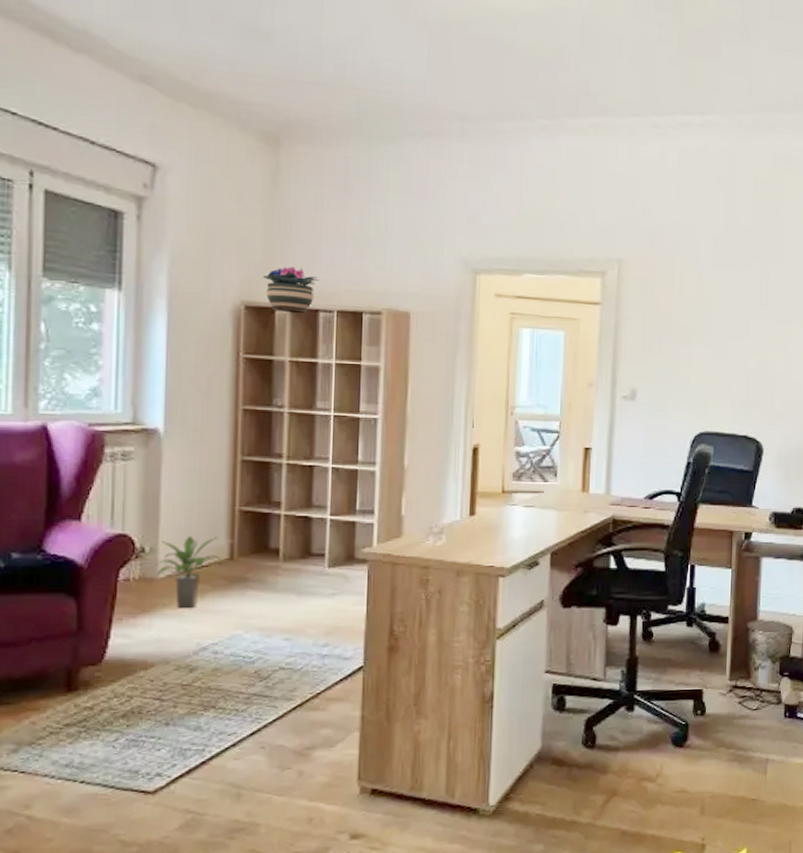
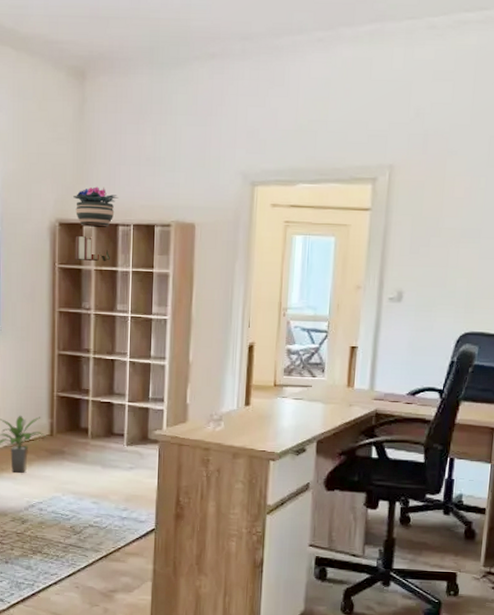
books: none [264,321,308,351] -> present [75,235,110,261]

